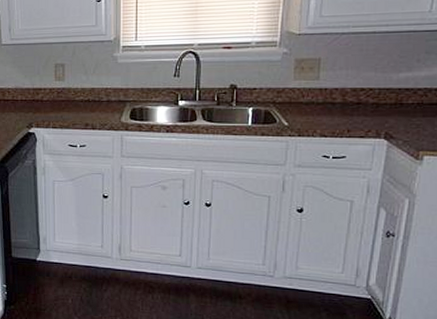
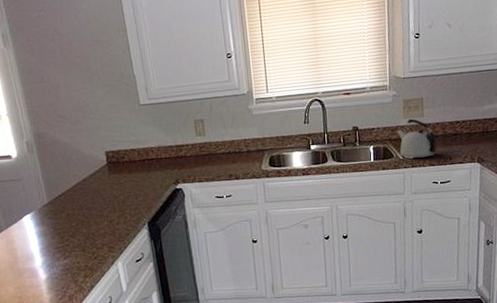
kettle: none [283,81,332,126] -> present [396,118,436,159]

